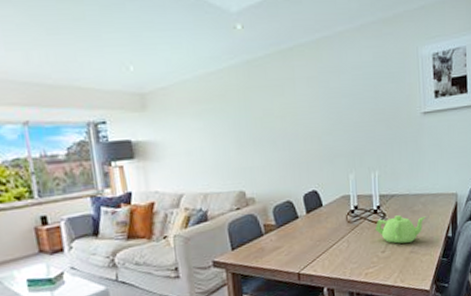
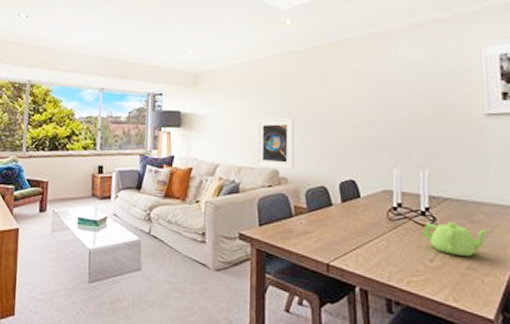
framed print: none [218,134,260,191] -> present [257,117,294,171]

